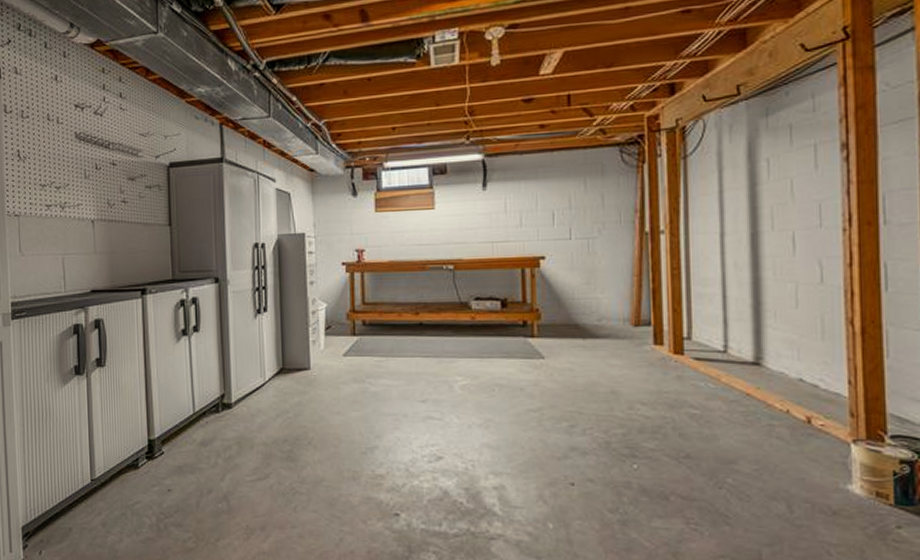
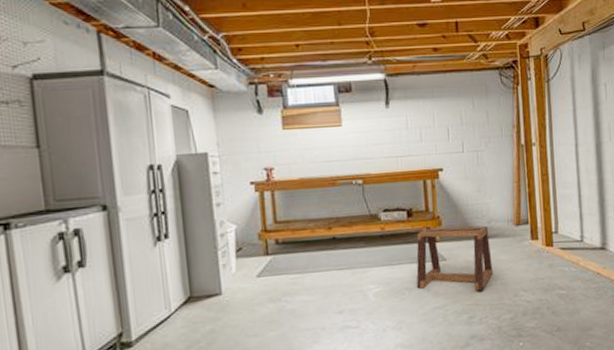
stool: none [509,321,602,397] -> present [416,226,493,291]

